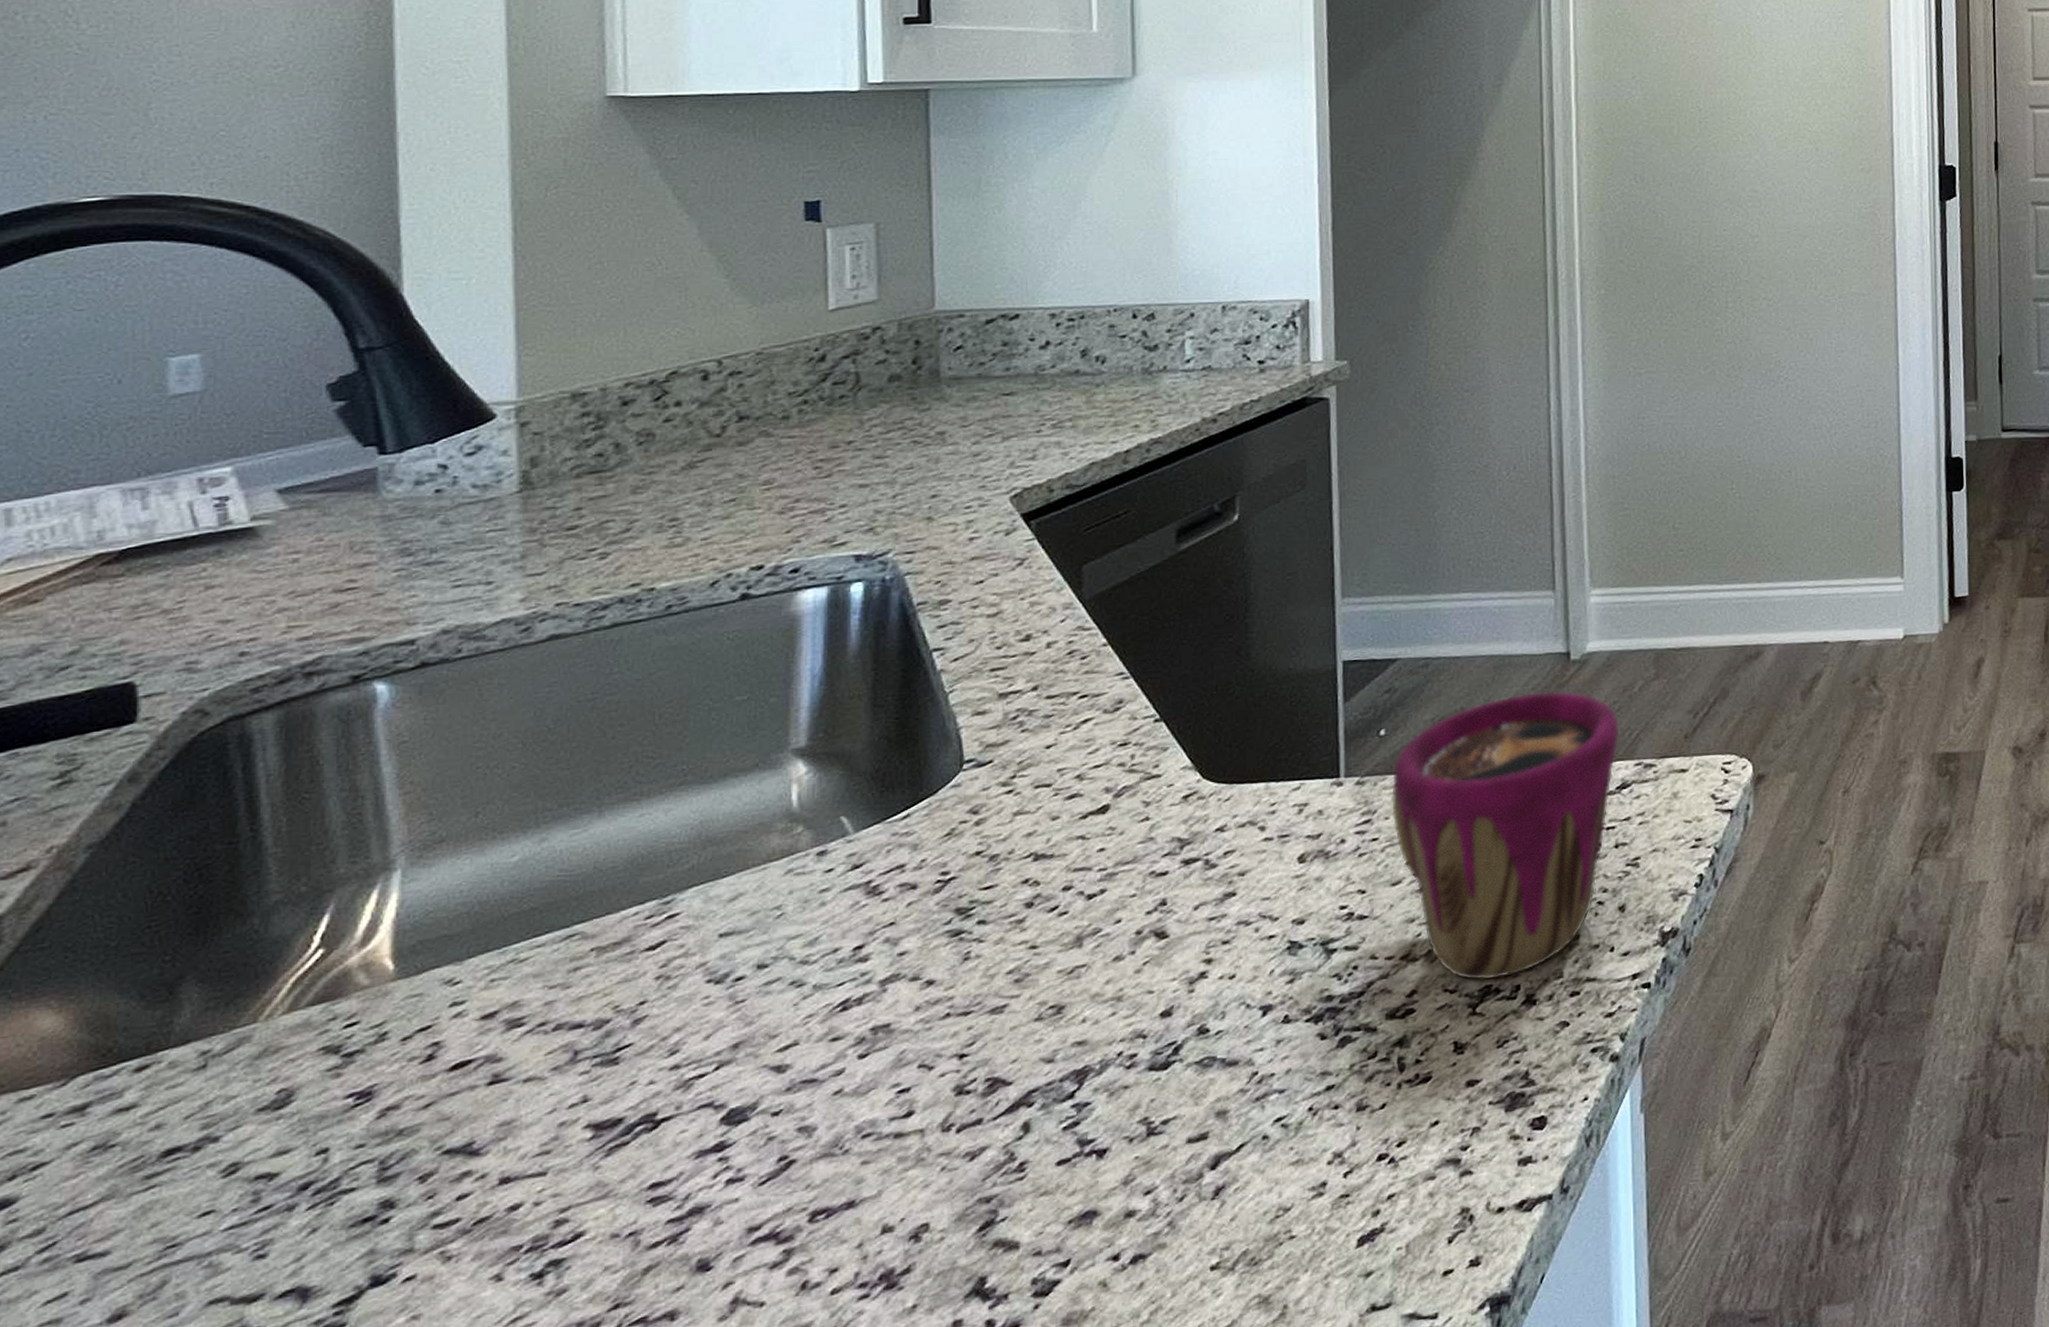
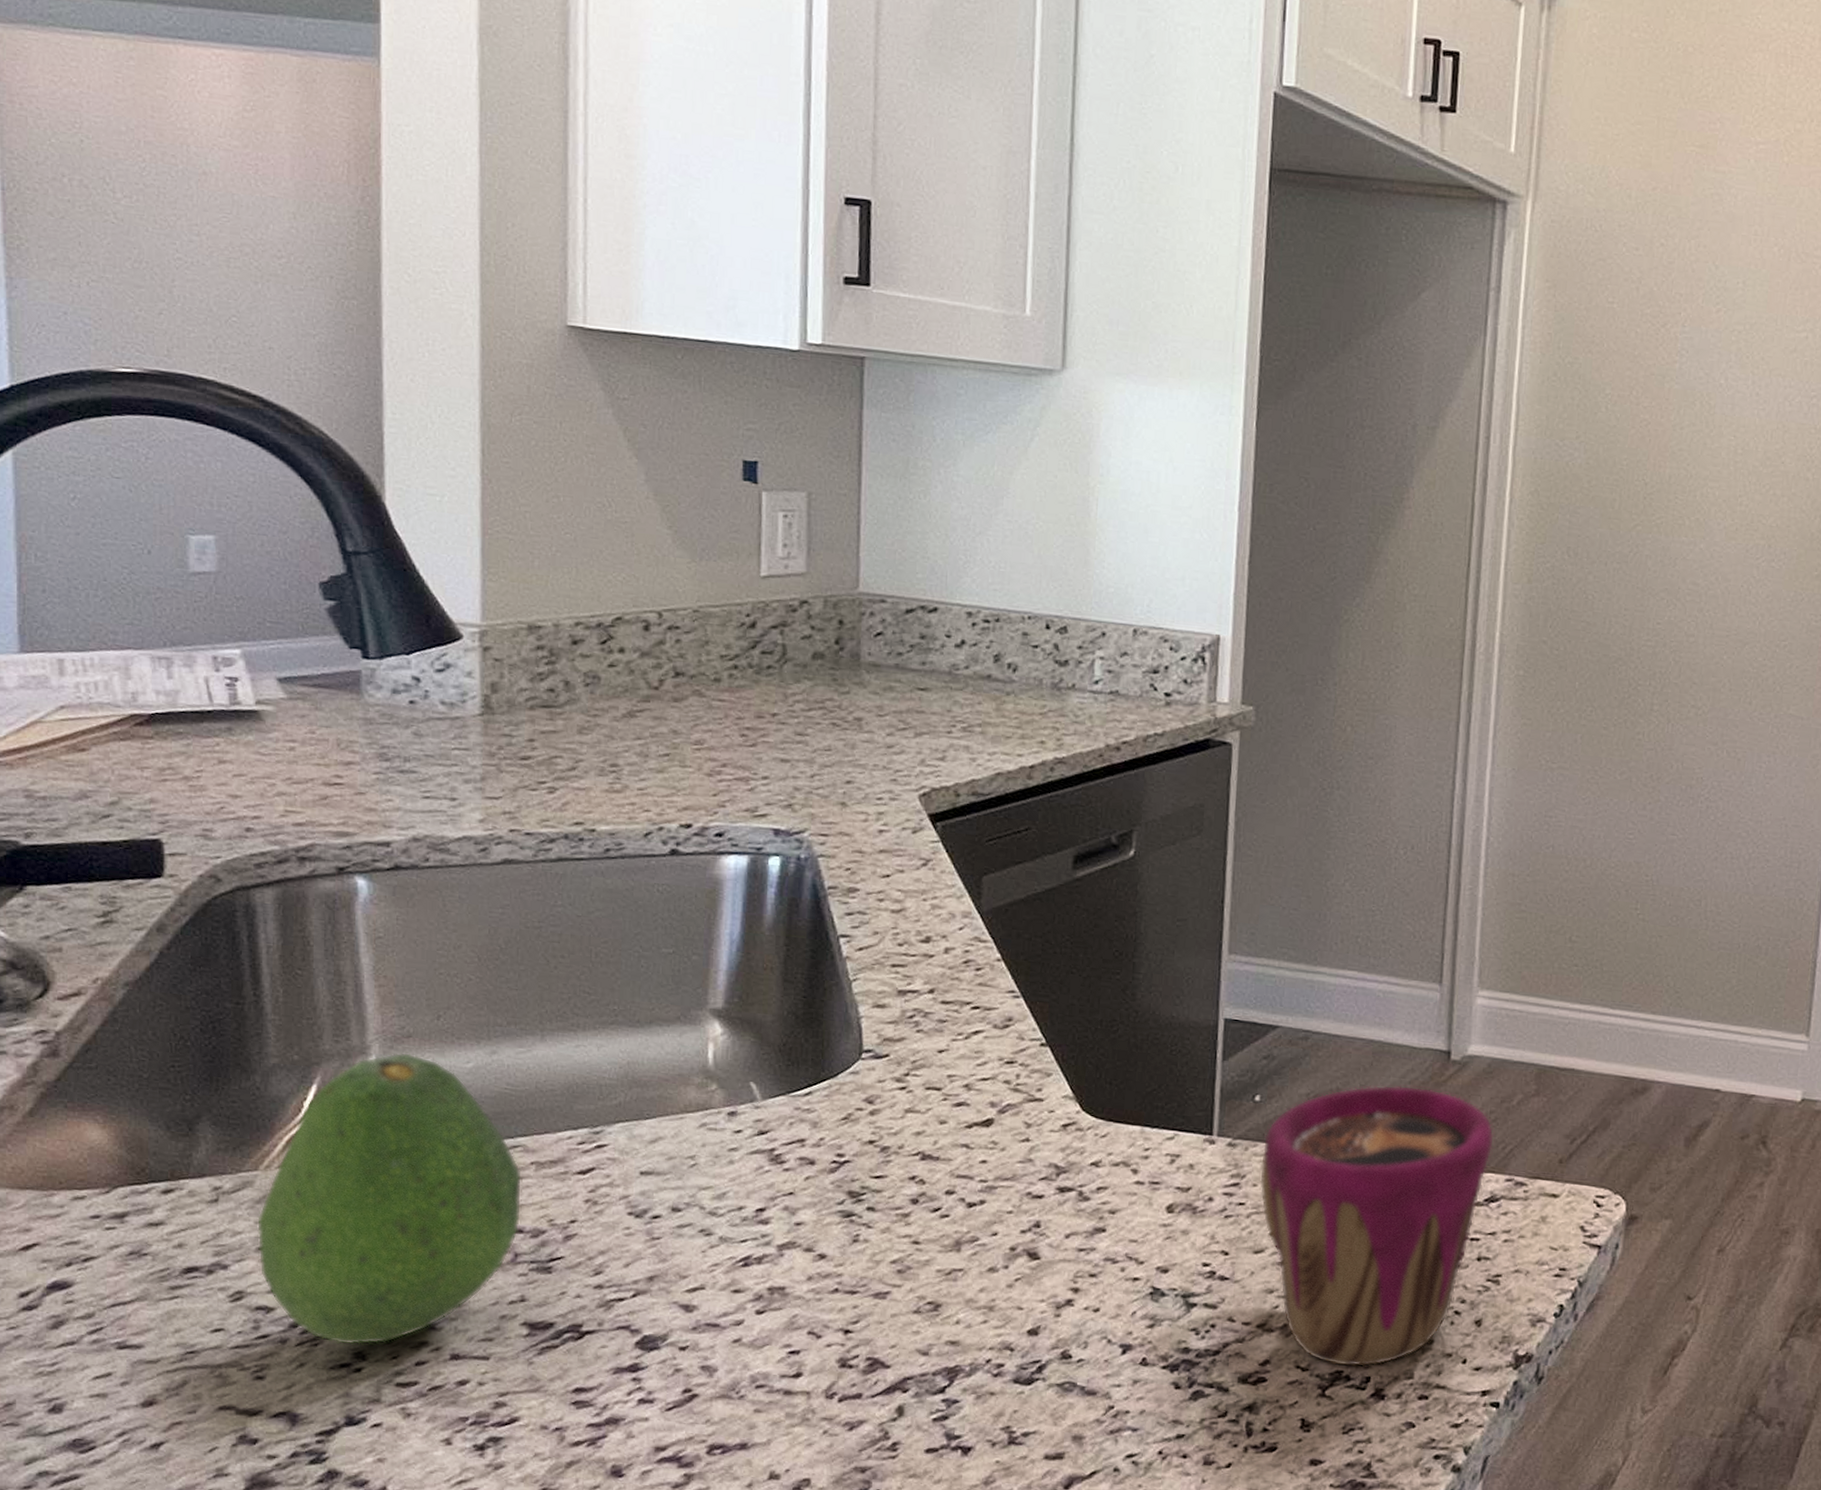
fruit: none [255,858,581,1197] -> present [256,1052,523,1345]

